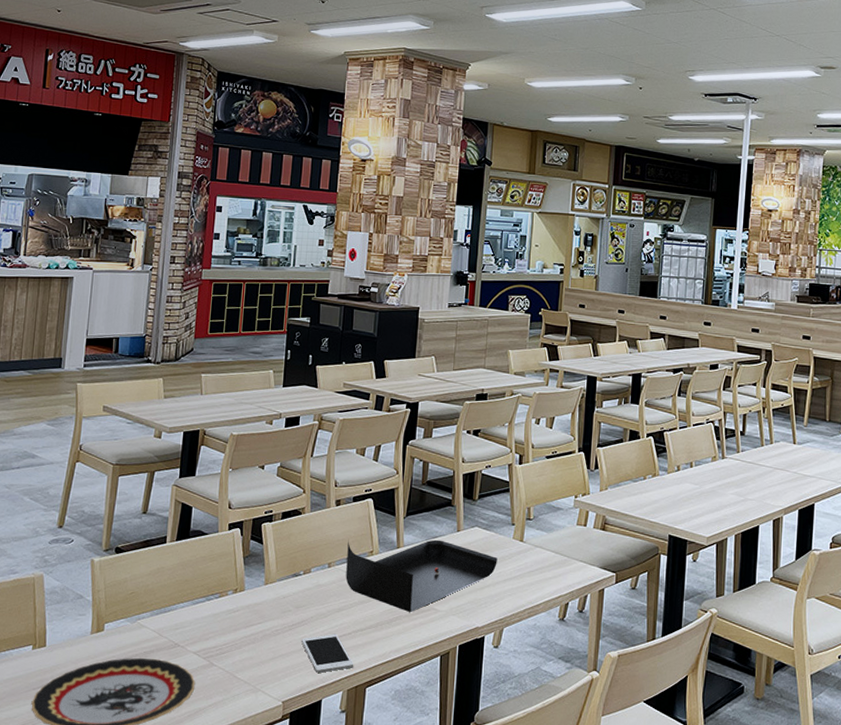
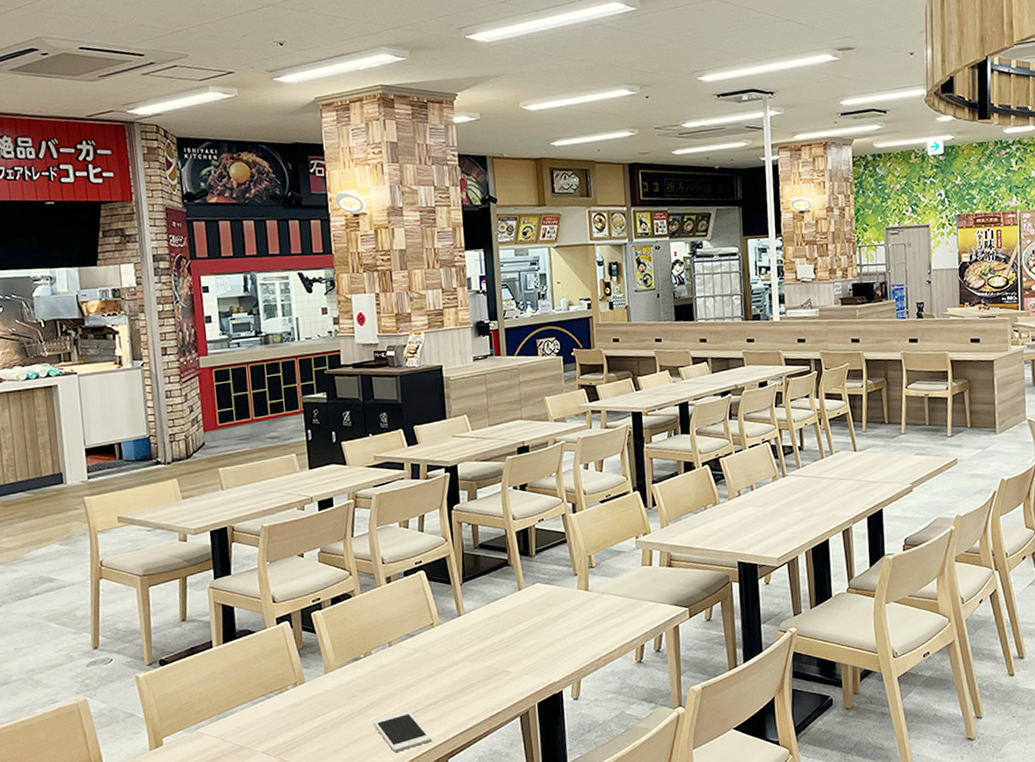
tray: present [346,539,497,612] -> none [405,601,565,678]

